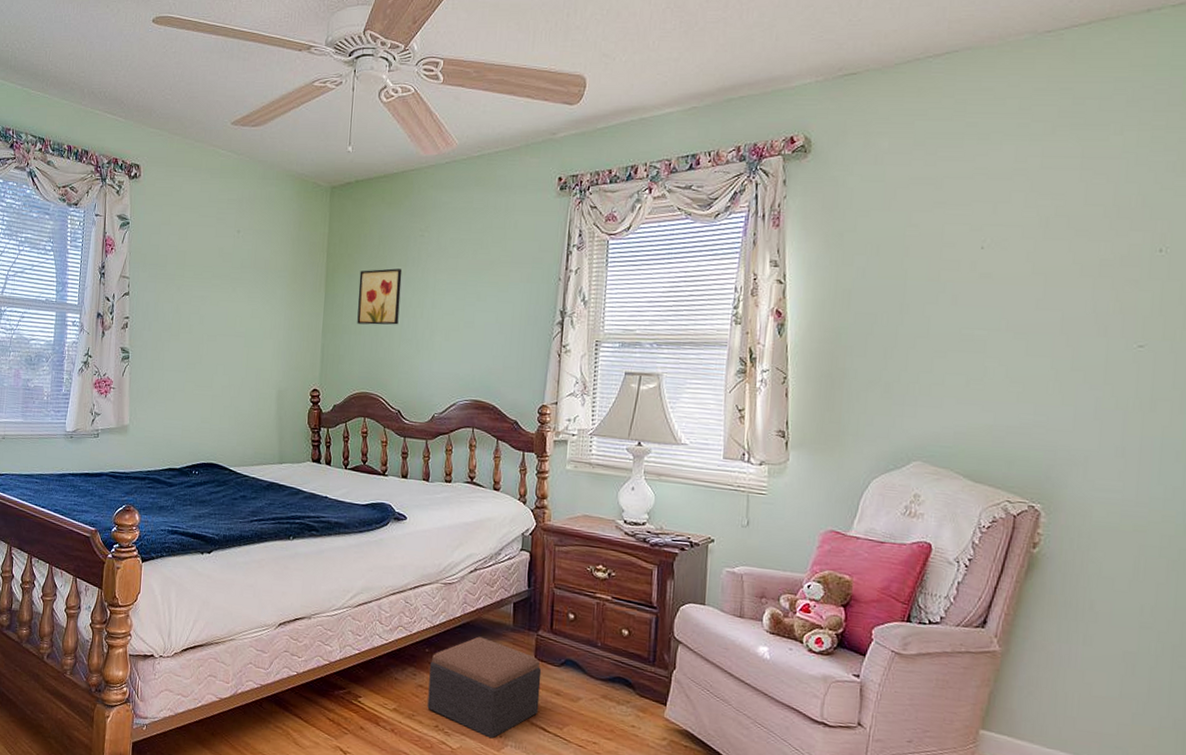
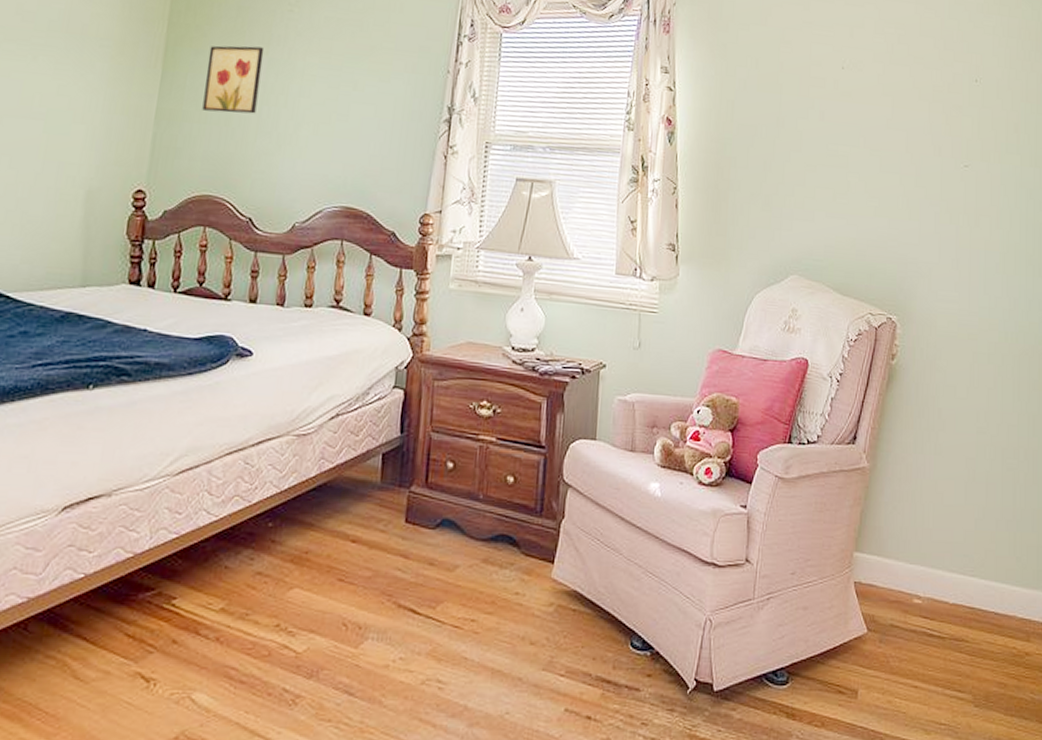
footstool: present [427,636,542,739] -> none [266,500,413,632]

